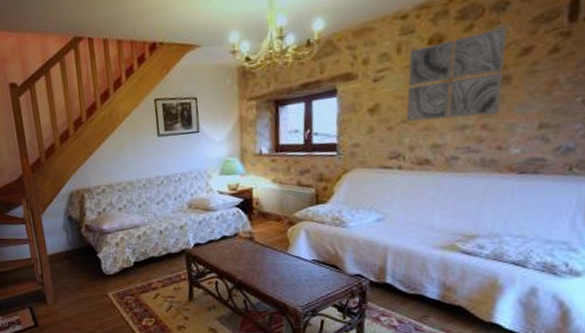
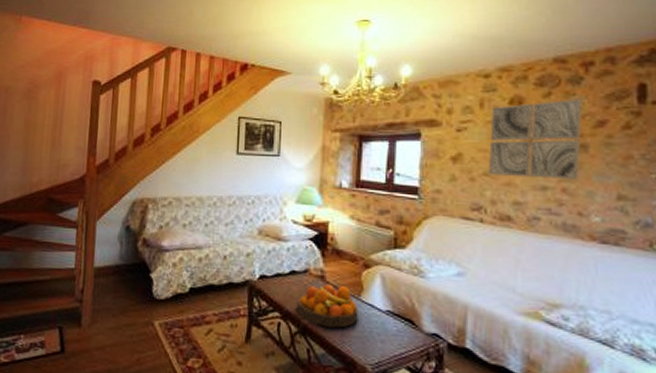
fruit bowl: none [230,243,287,280] -> present [296,283,358,328]

